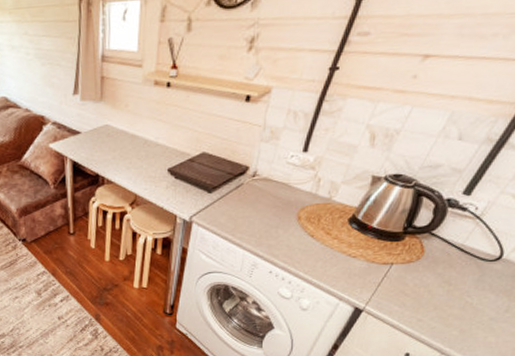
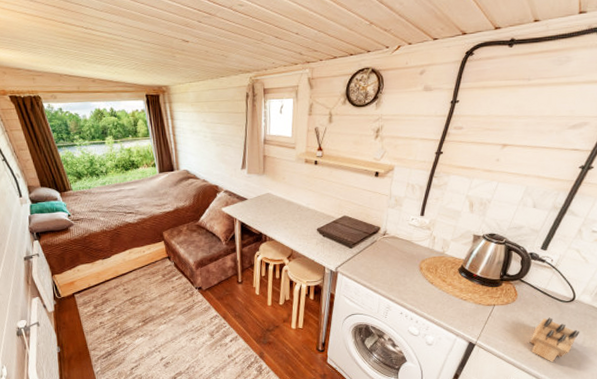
knife block: none [434,279,504,333] -> present [529,317,580,362]

